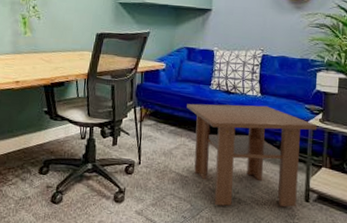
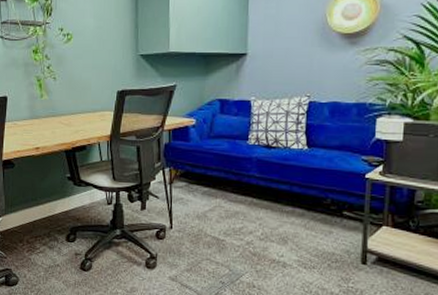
coffee table: present [187,103,318,207] -> none [221,159,377,270]

